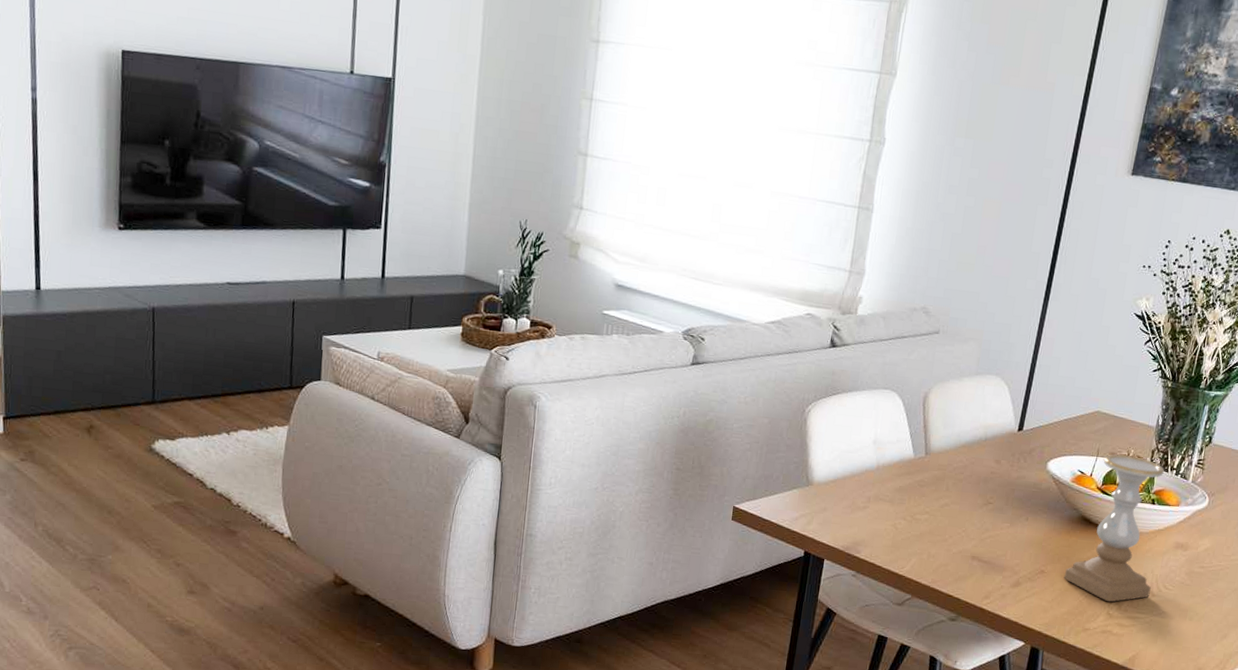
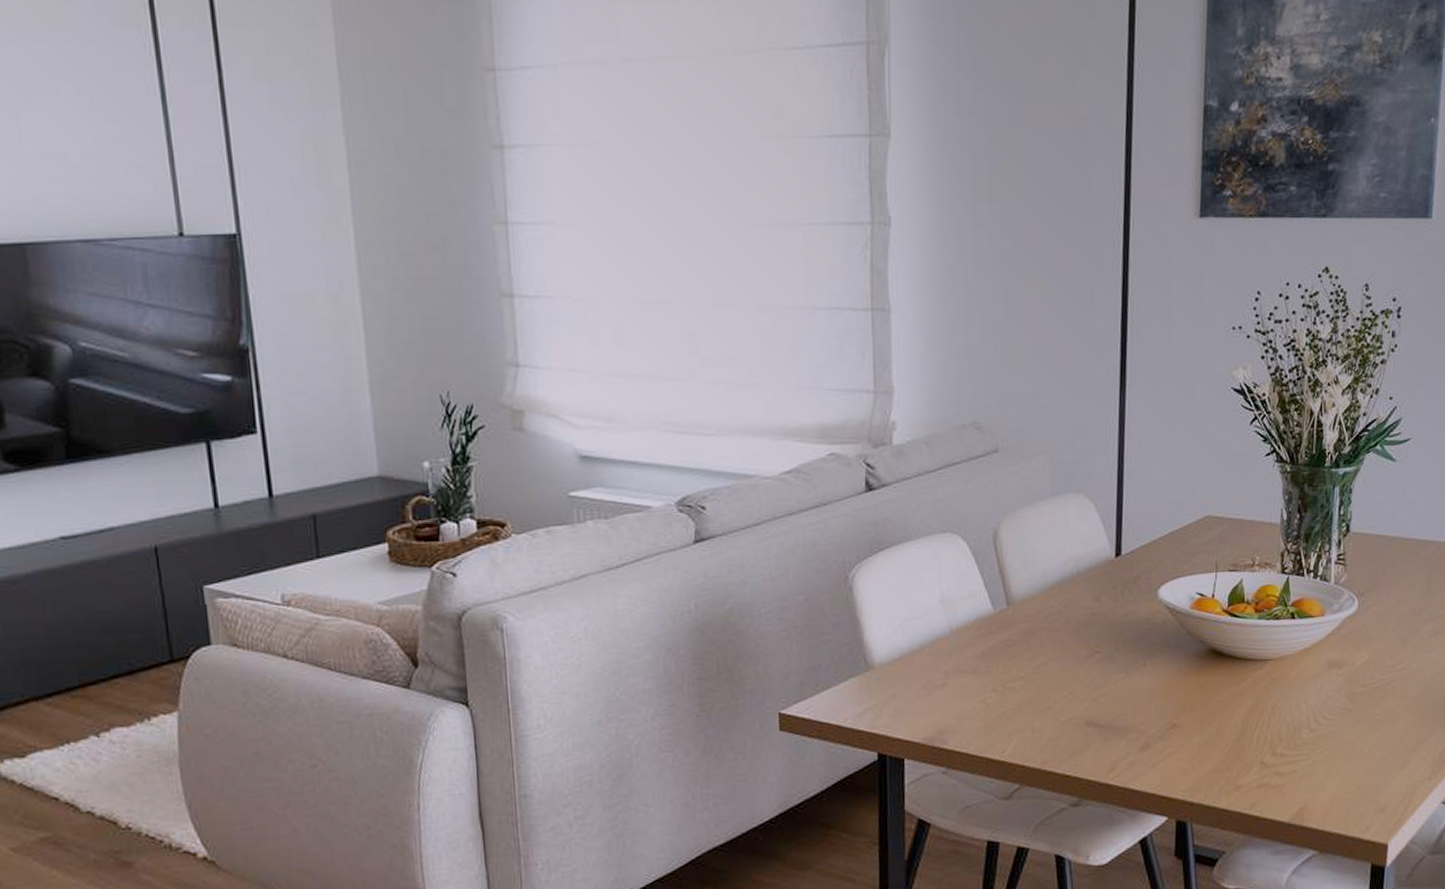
candle holder: present [1063,454,1164,602] -> none [1201,564,1308,749]

